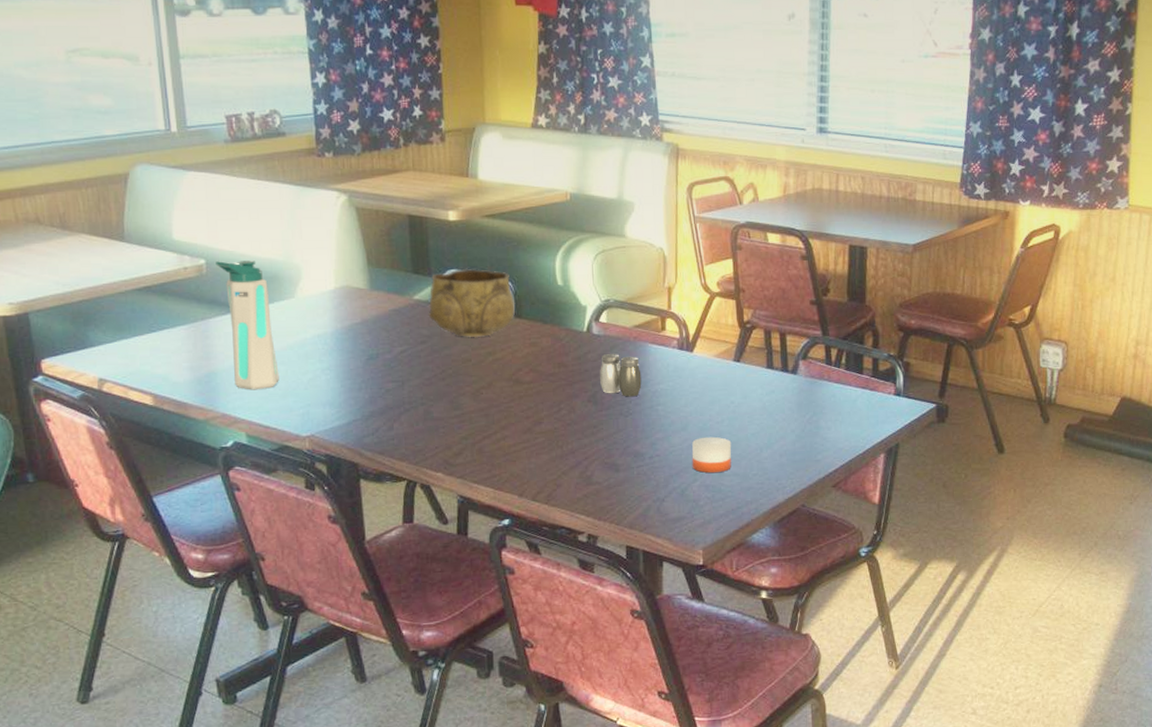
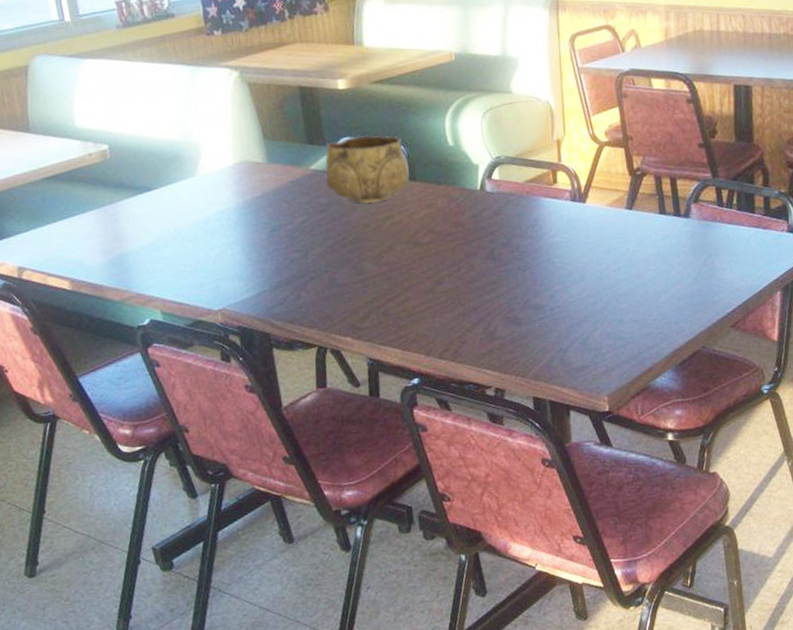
water bottle: present [215,261,279,390] -> none [118,142,188,269]
salt and pepper shaker: present [600,354,642,397] -> none [495,210,538,252]
candle: present [692,436,732,473] -> none [591,285,631,321]

